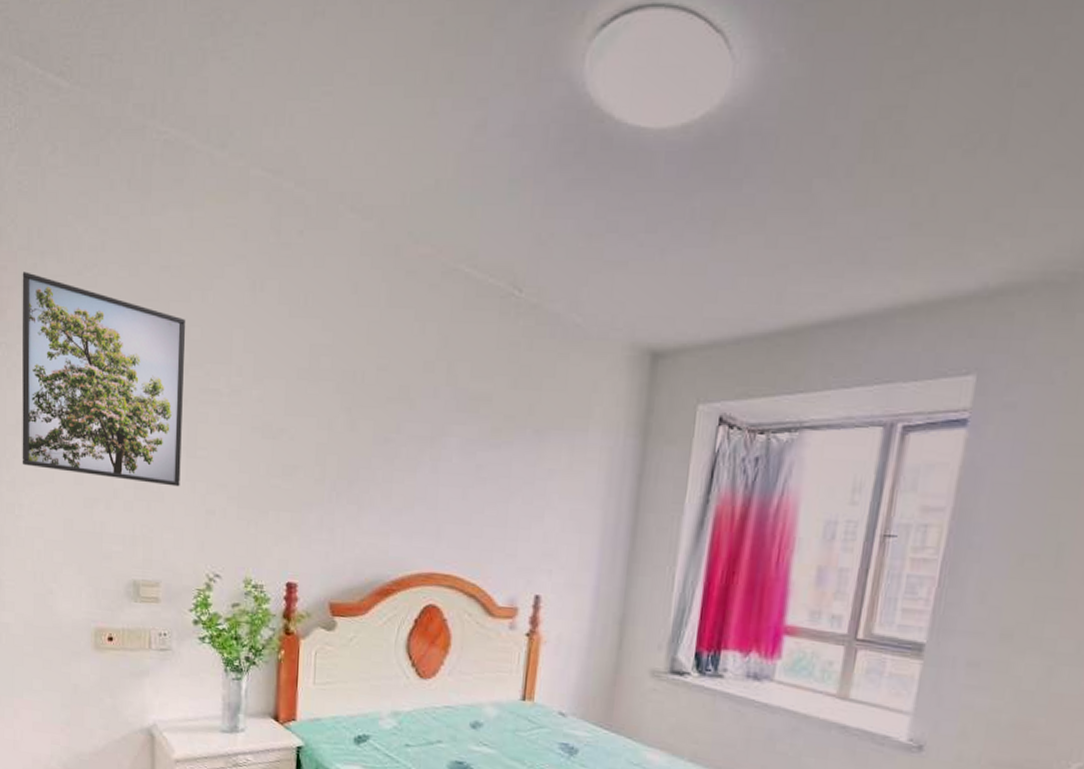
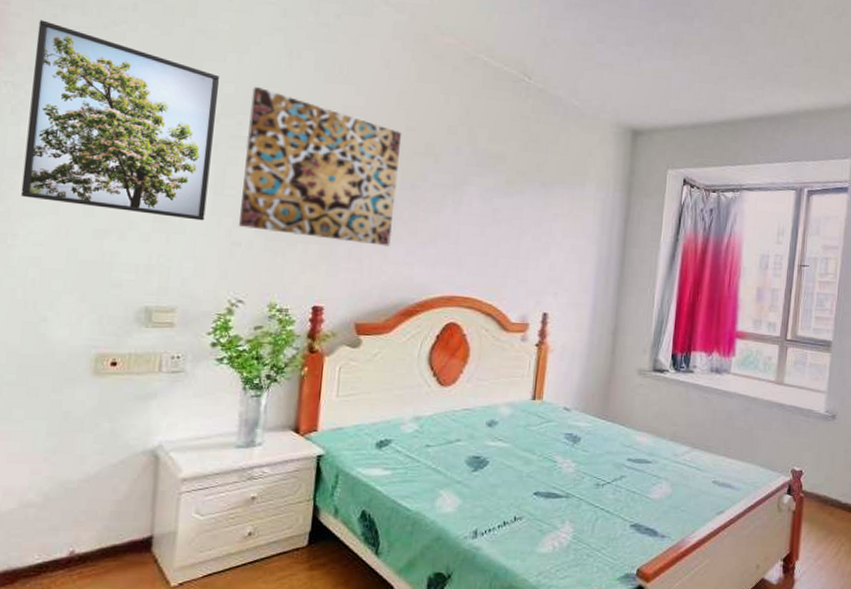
wall art: none [211,328,373,513] -> present [238,86,402,246]

